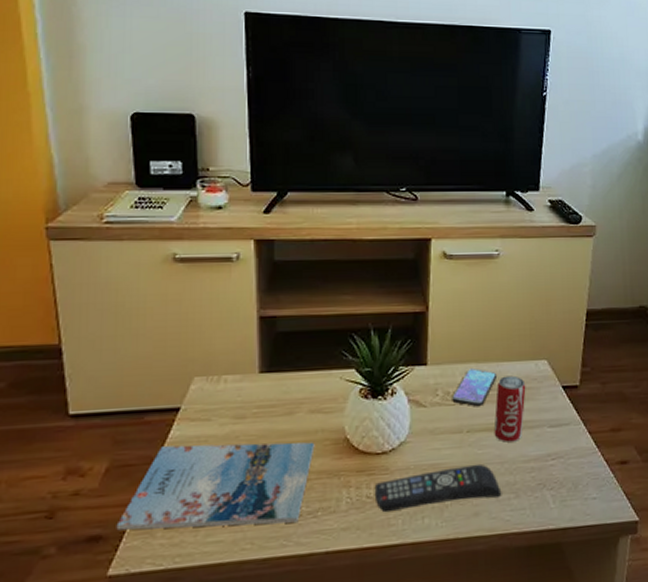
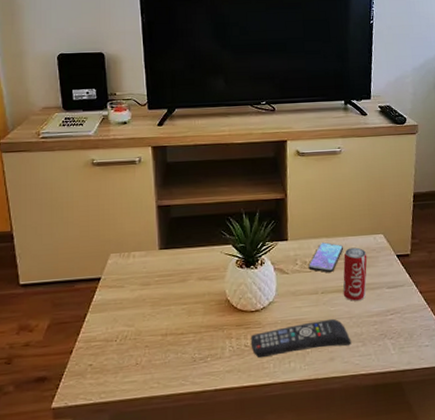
magazine: present [116,442,315,531] -> none [57,303,203,373]

